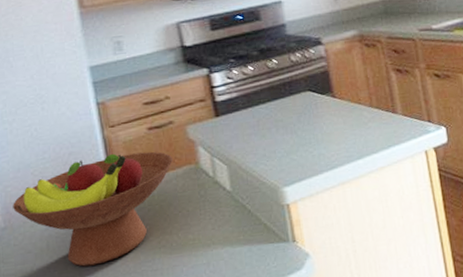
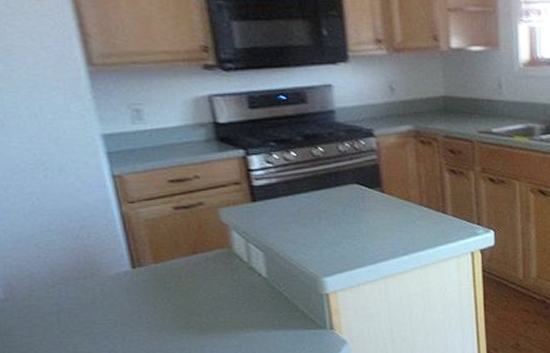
fruit bowl: present [13,151,174,267] -> none [14,231,204,343]

